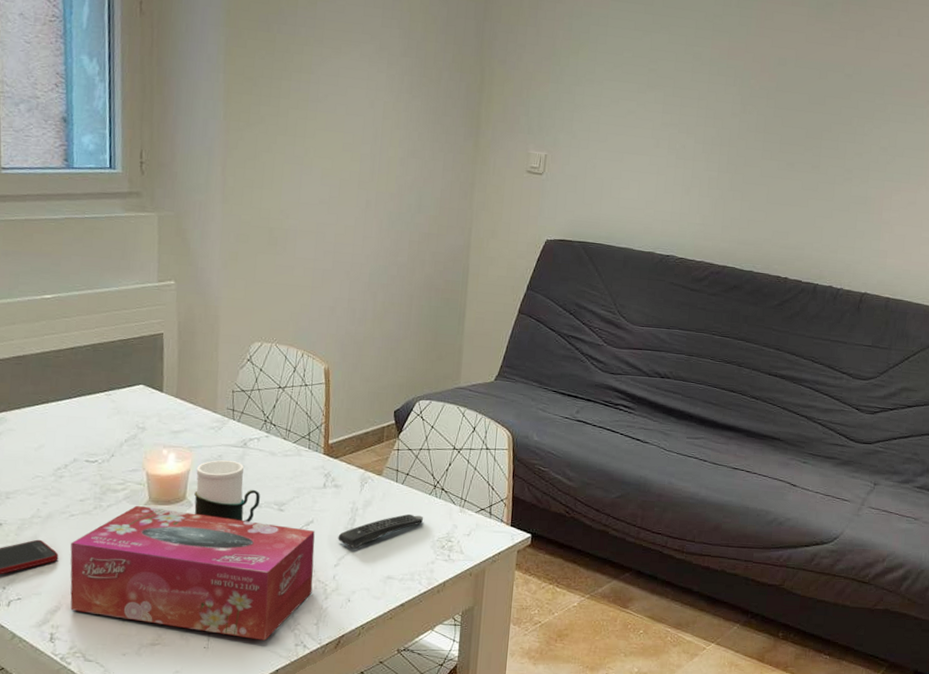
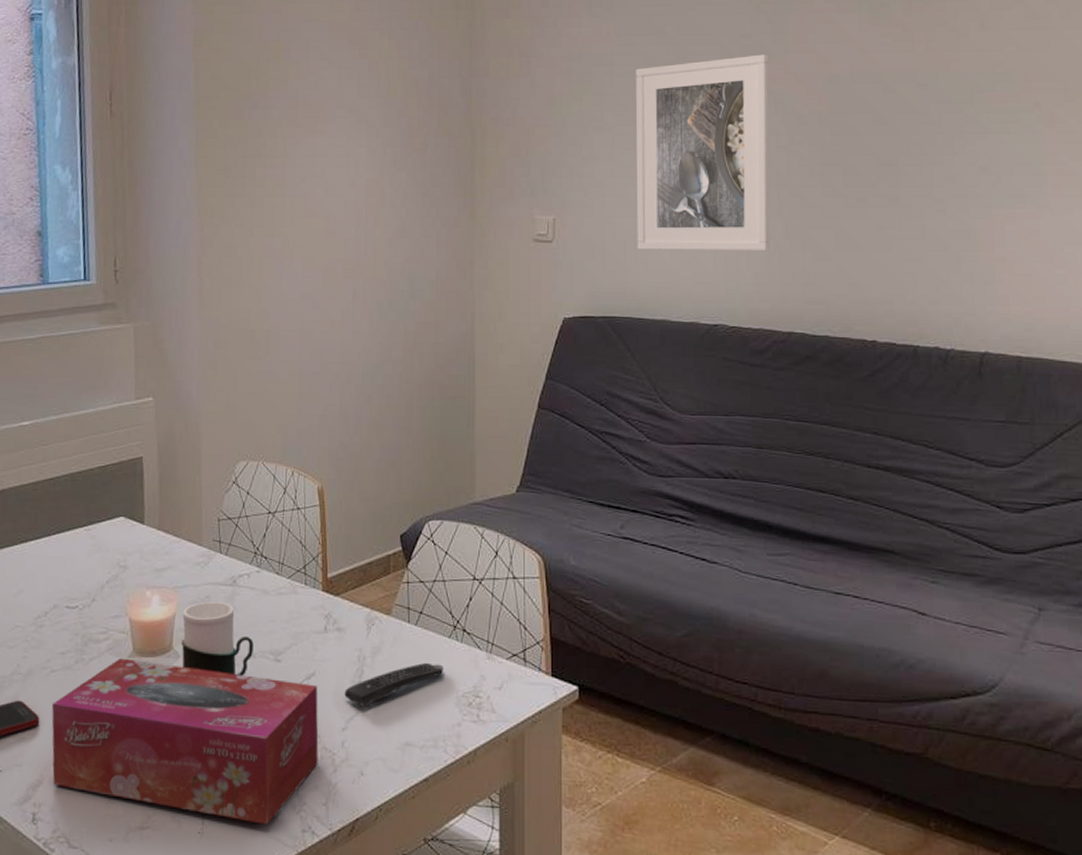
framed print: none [612,32,735,199] -> present [635,54,770,252]

